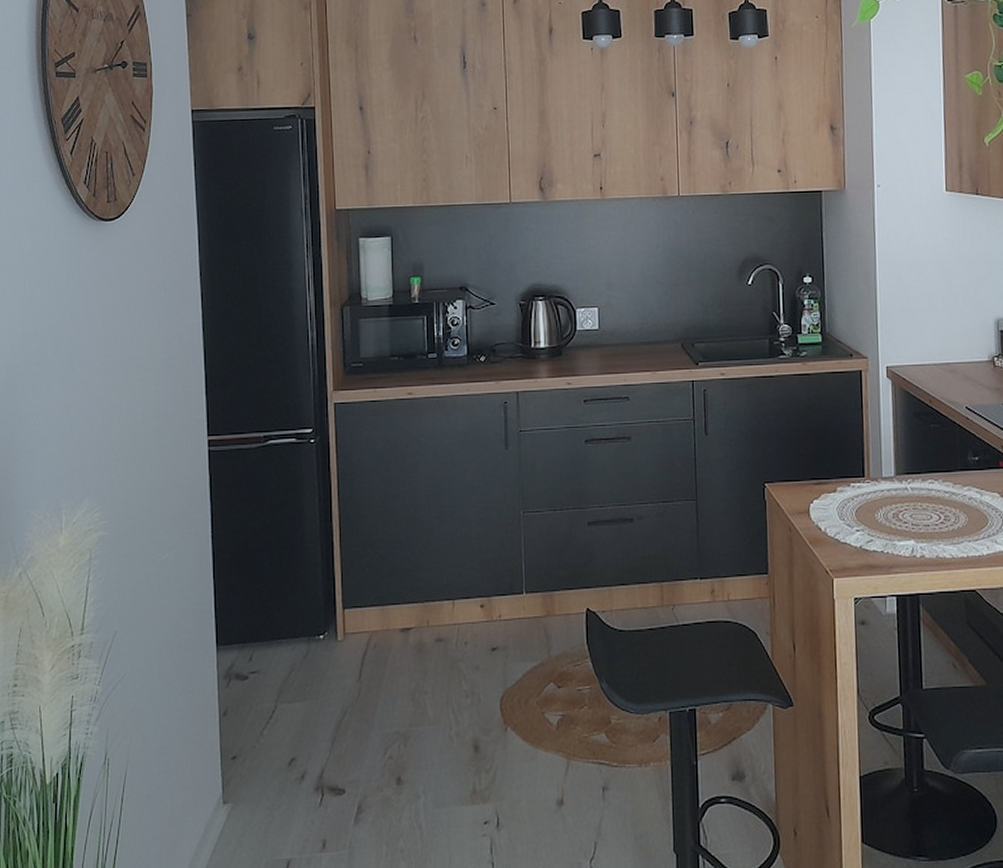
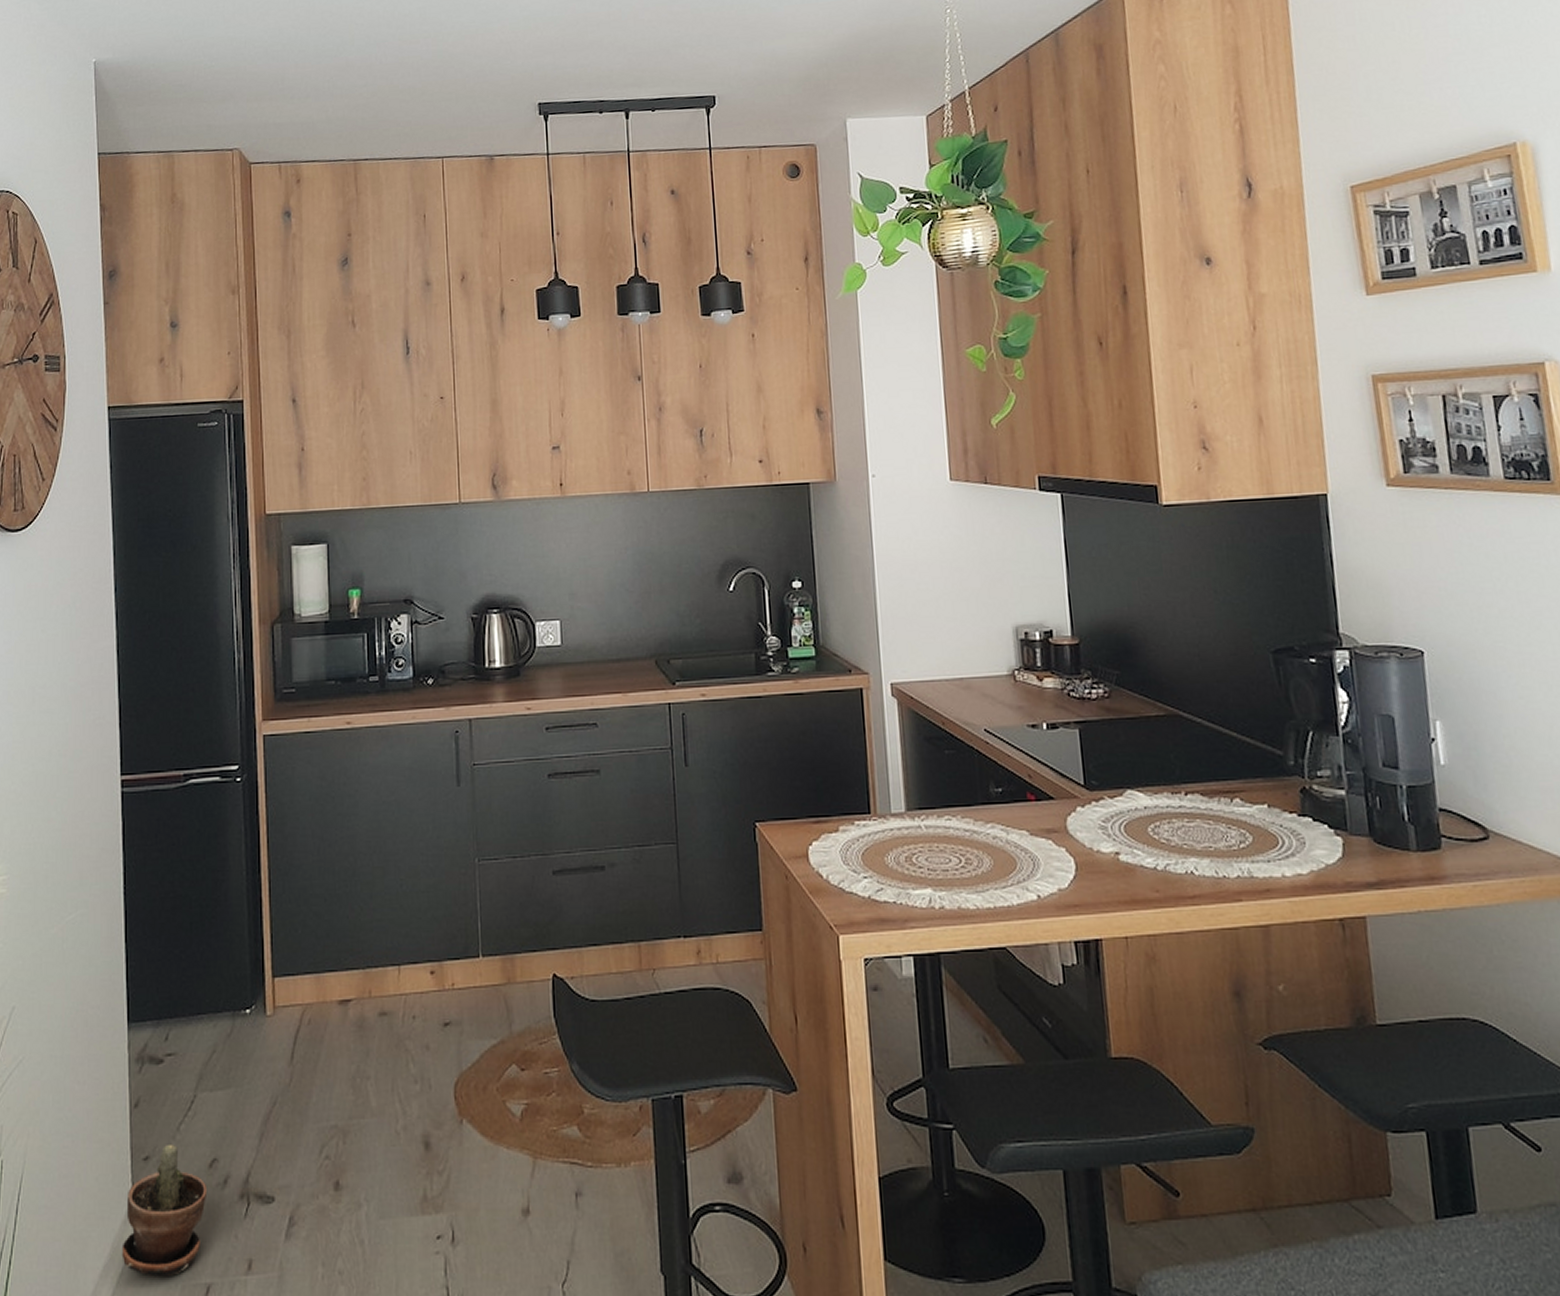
potted plant: none [213,746,288,854] -> present [121,1143,208,1277]

